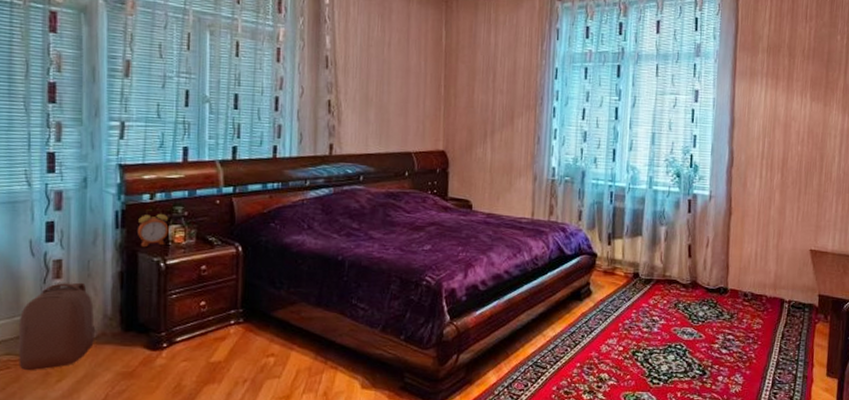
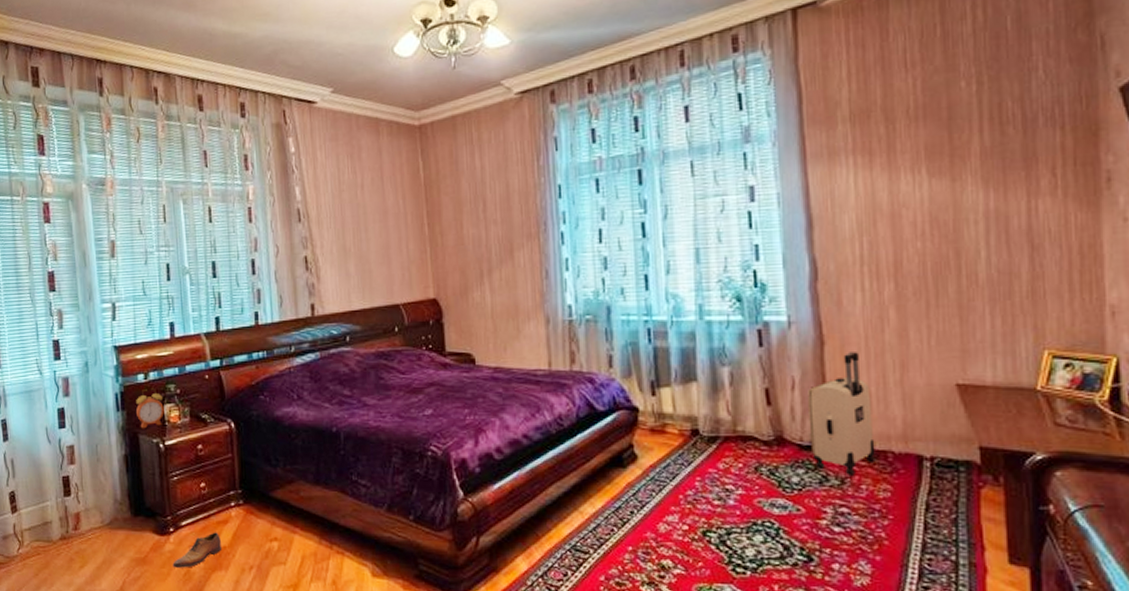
backpack: present [18,282,96,371] -> none [43,467,109,557]
shoe: none [162,348,216,383] -> present [172,532,221,569]
suitcase: none [714,222,758,312] -> present [808,352,876,475]

